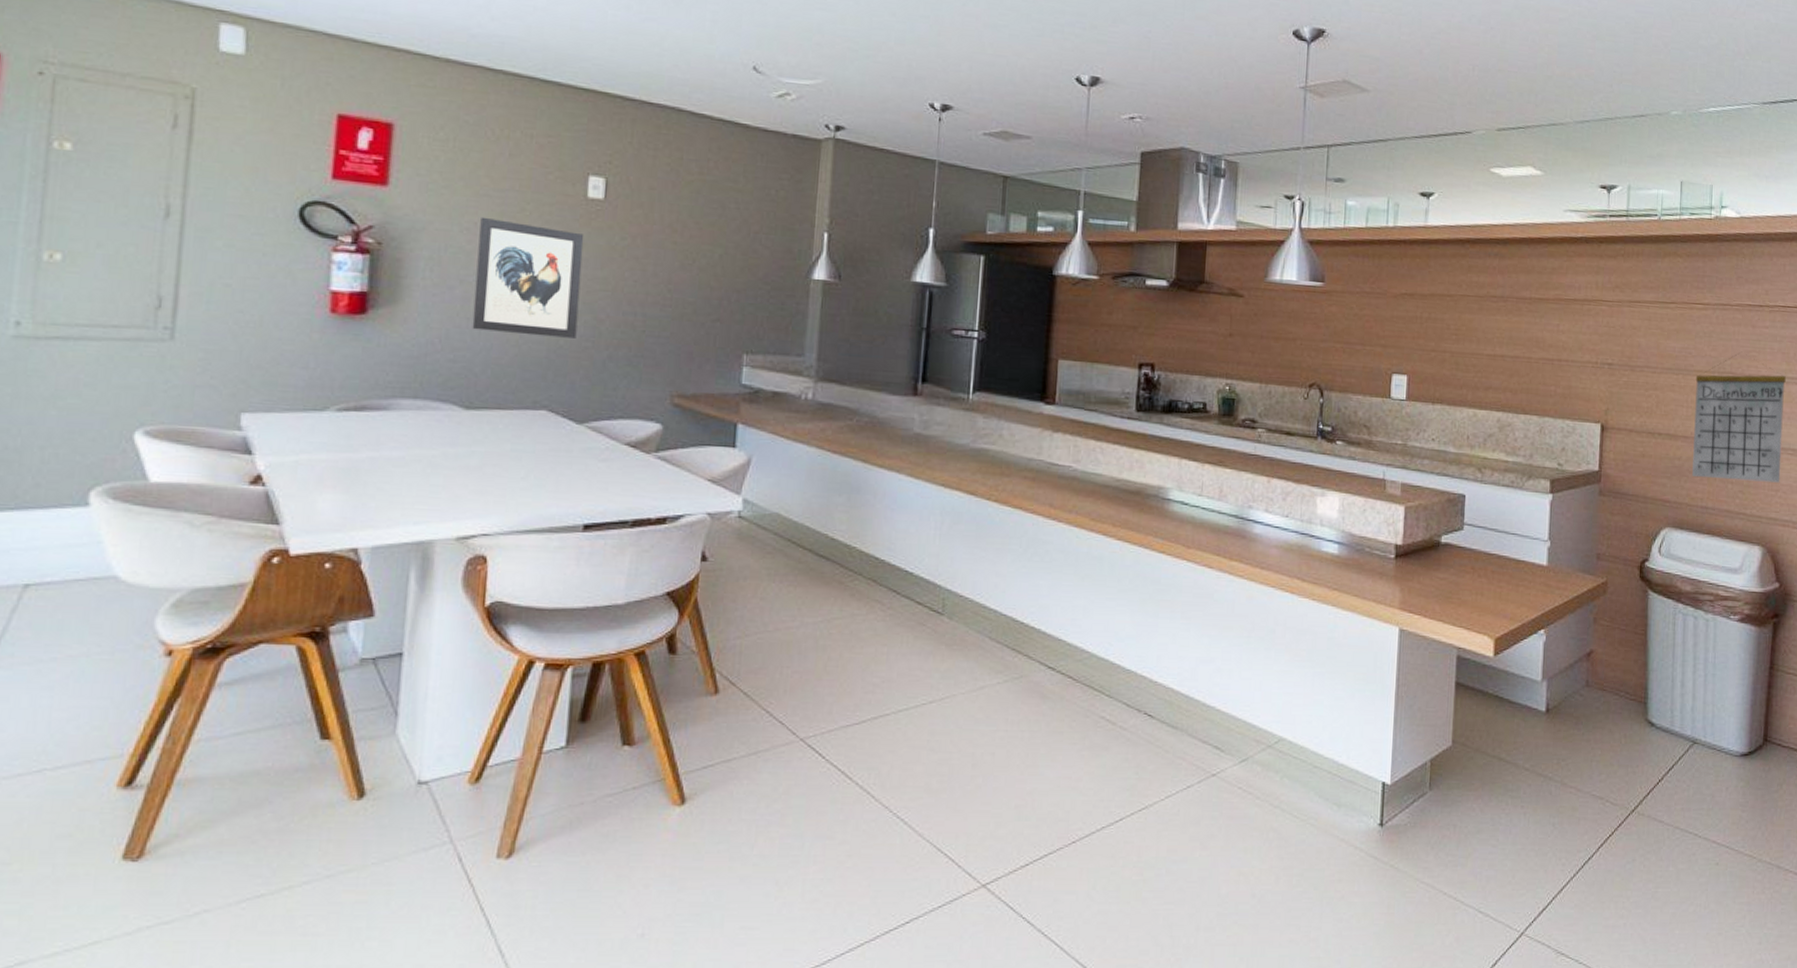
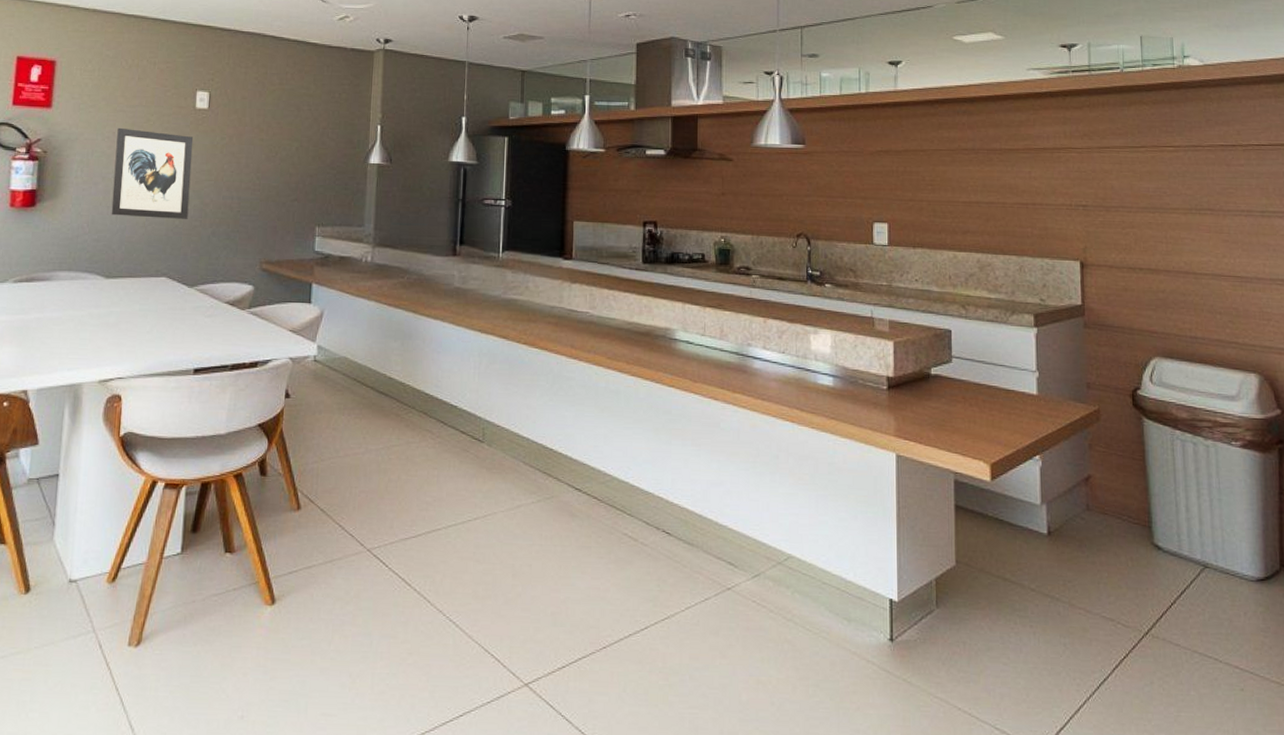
calendar: present [1692,351,1786,483] -> none [1172,189,1272,312]

